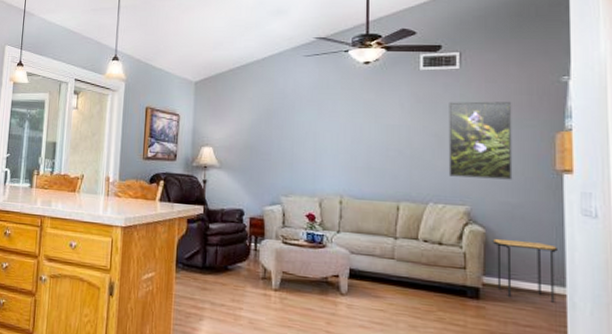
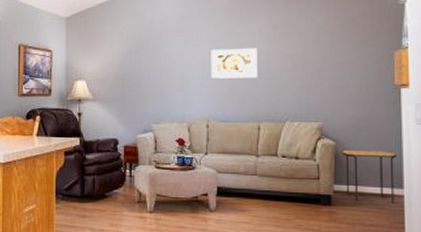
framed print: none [346,121,398,155] -> present [211,48,258,79]
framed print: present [448,101,513,180] -> none [302,25,358,96]

